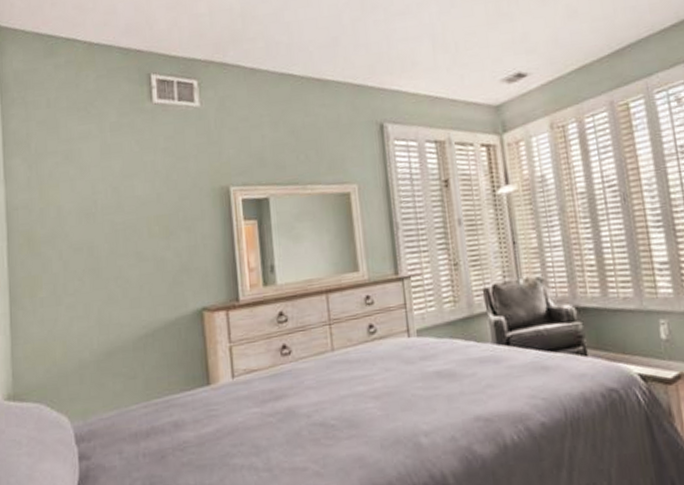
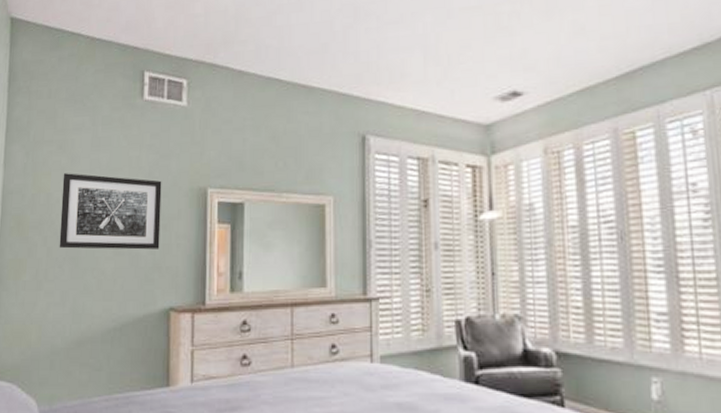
wall art: none [73,182,186,261] -> present [59,173,162,250]

